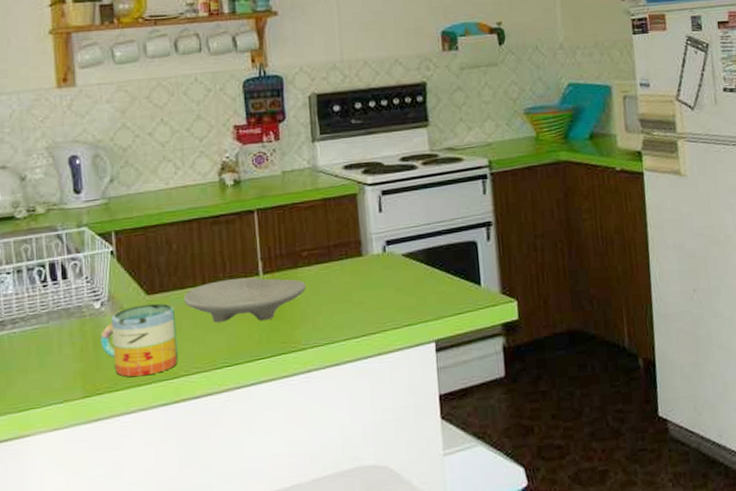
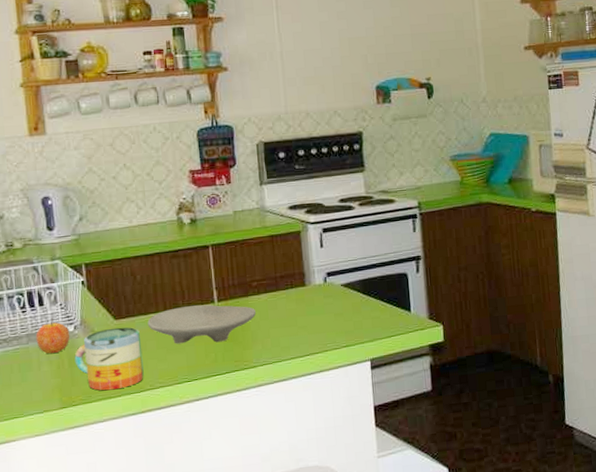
apple: none [57,293,96,335] -> present [36,318,70,354]

